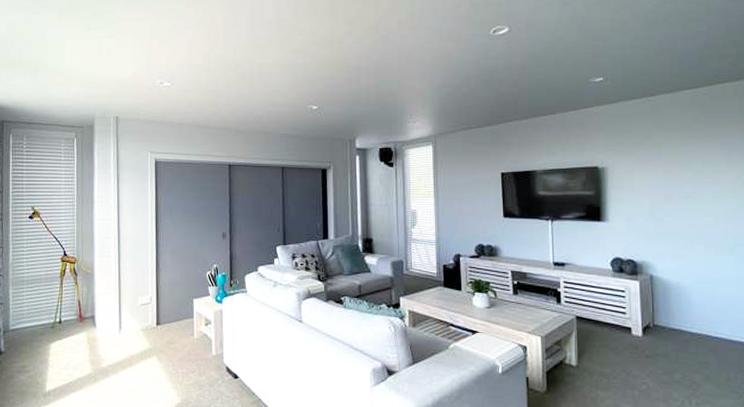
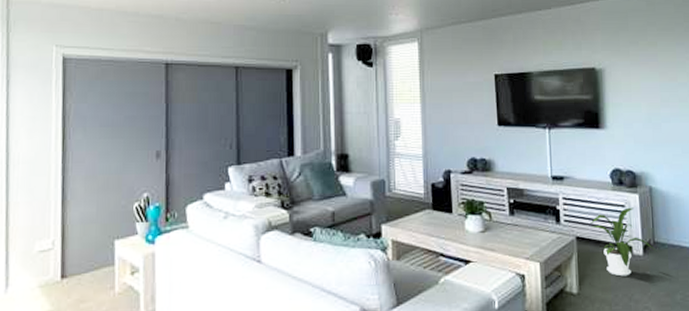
house plant: none [590,293,657,354] -> present [590,207,657,277]

